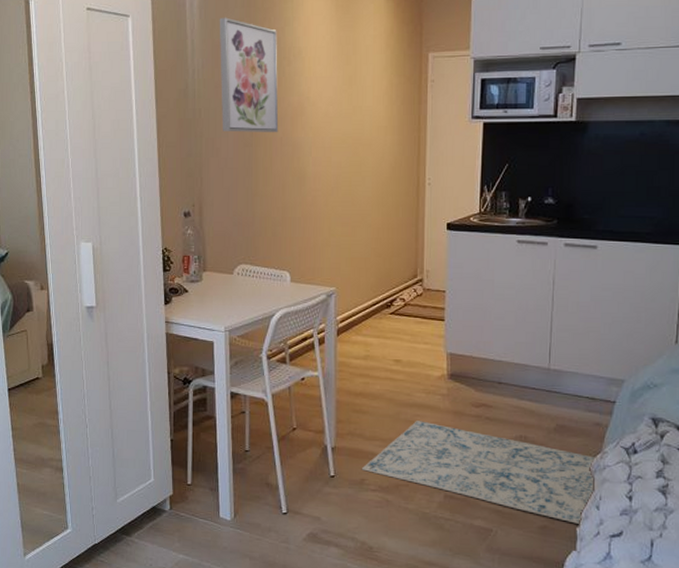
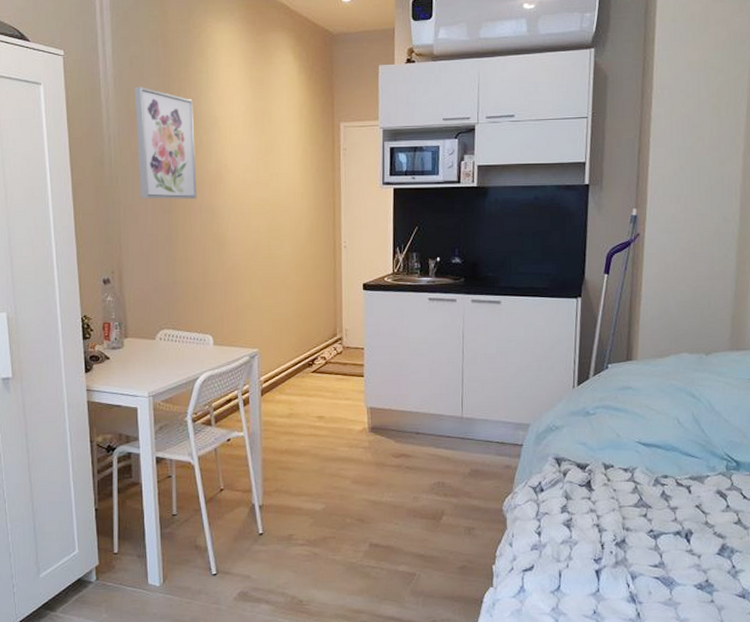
rug: present [361,421,597,525] -> none [289,474,509,563]

